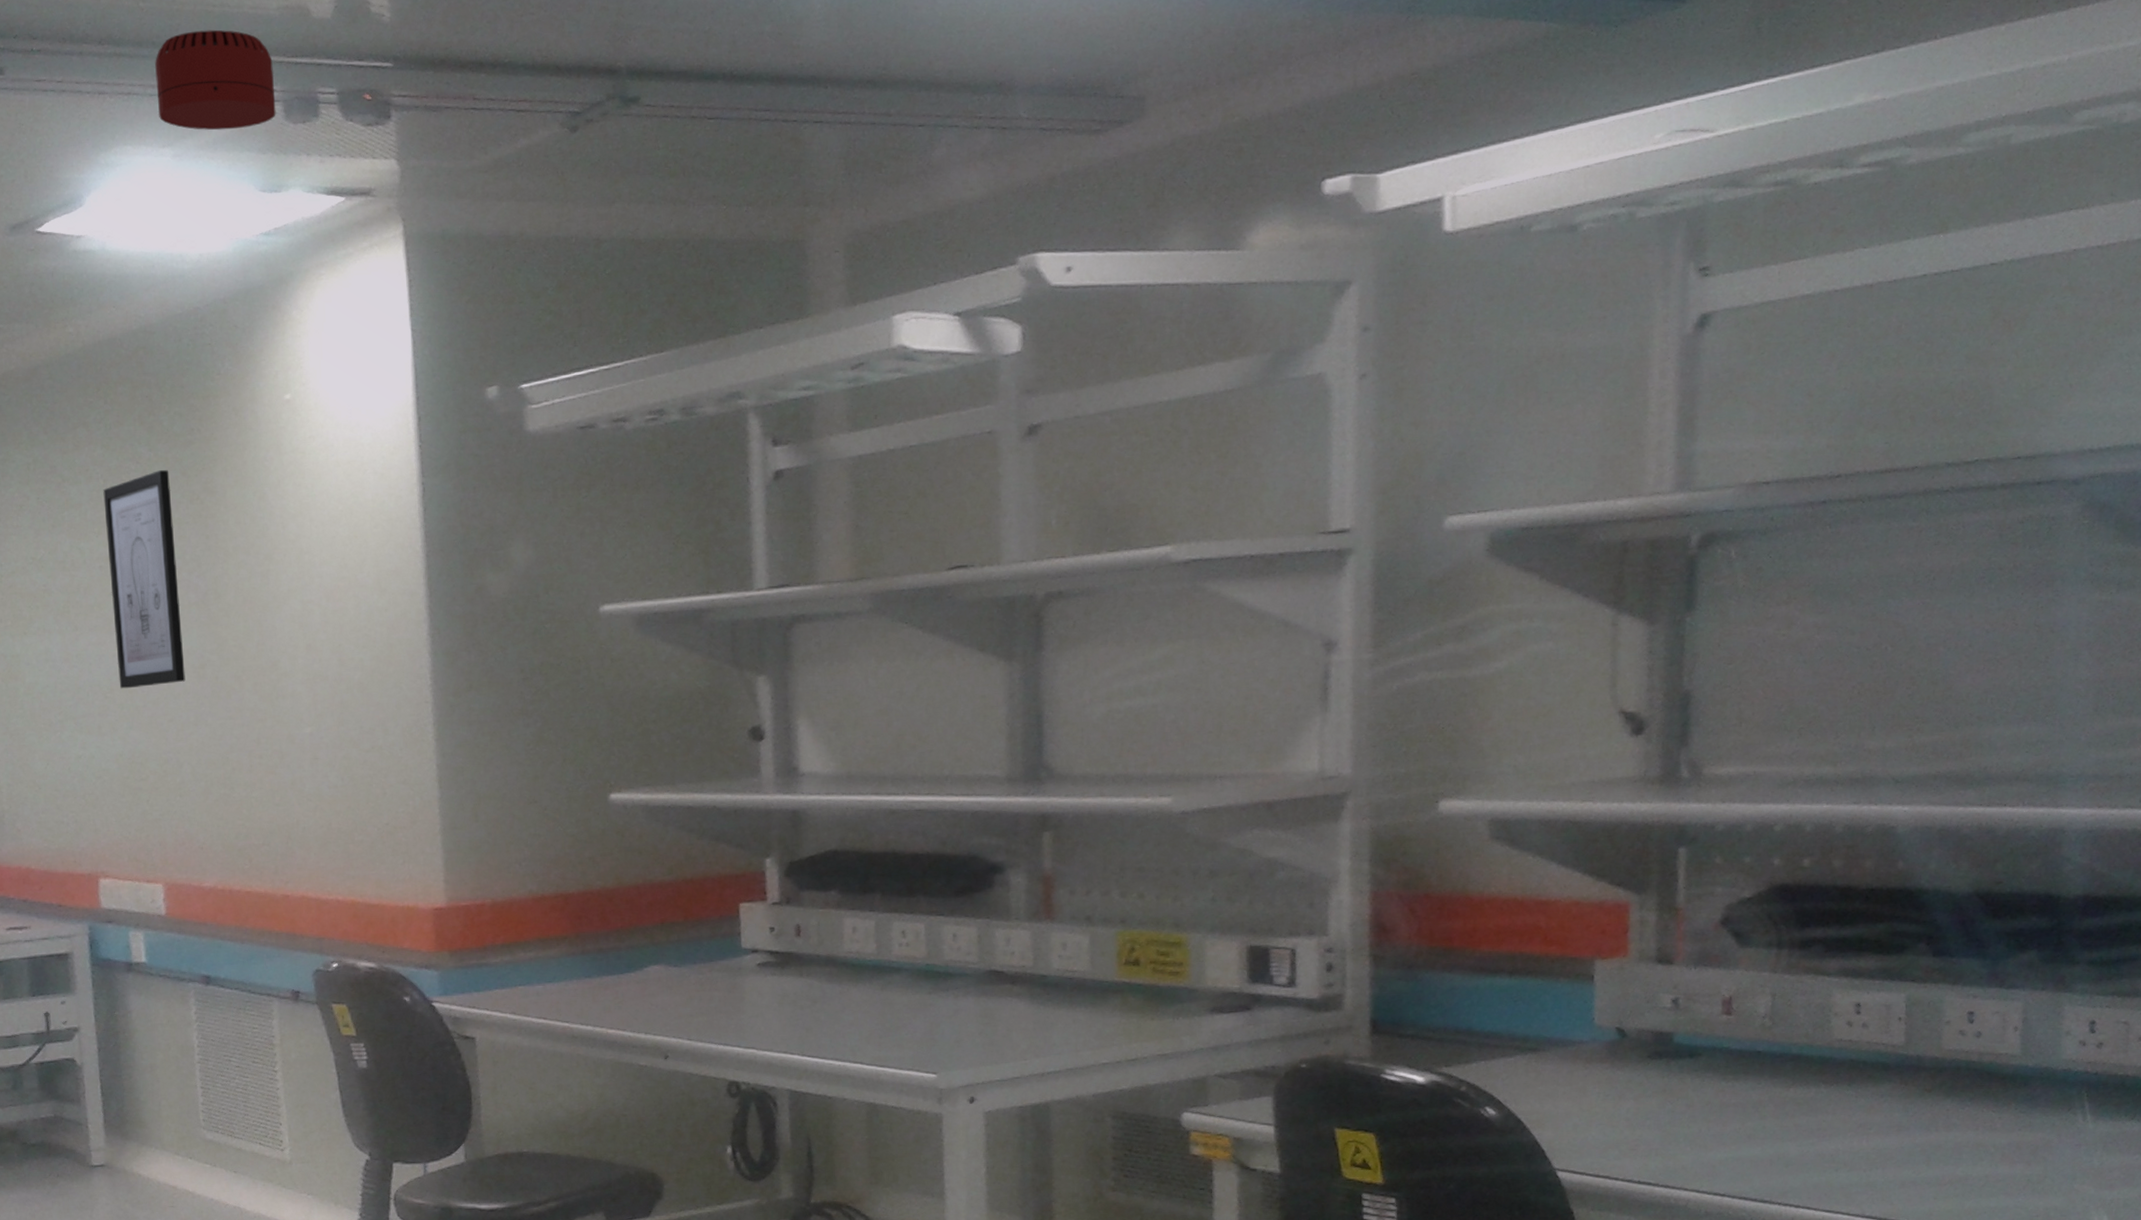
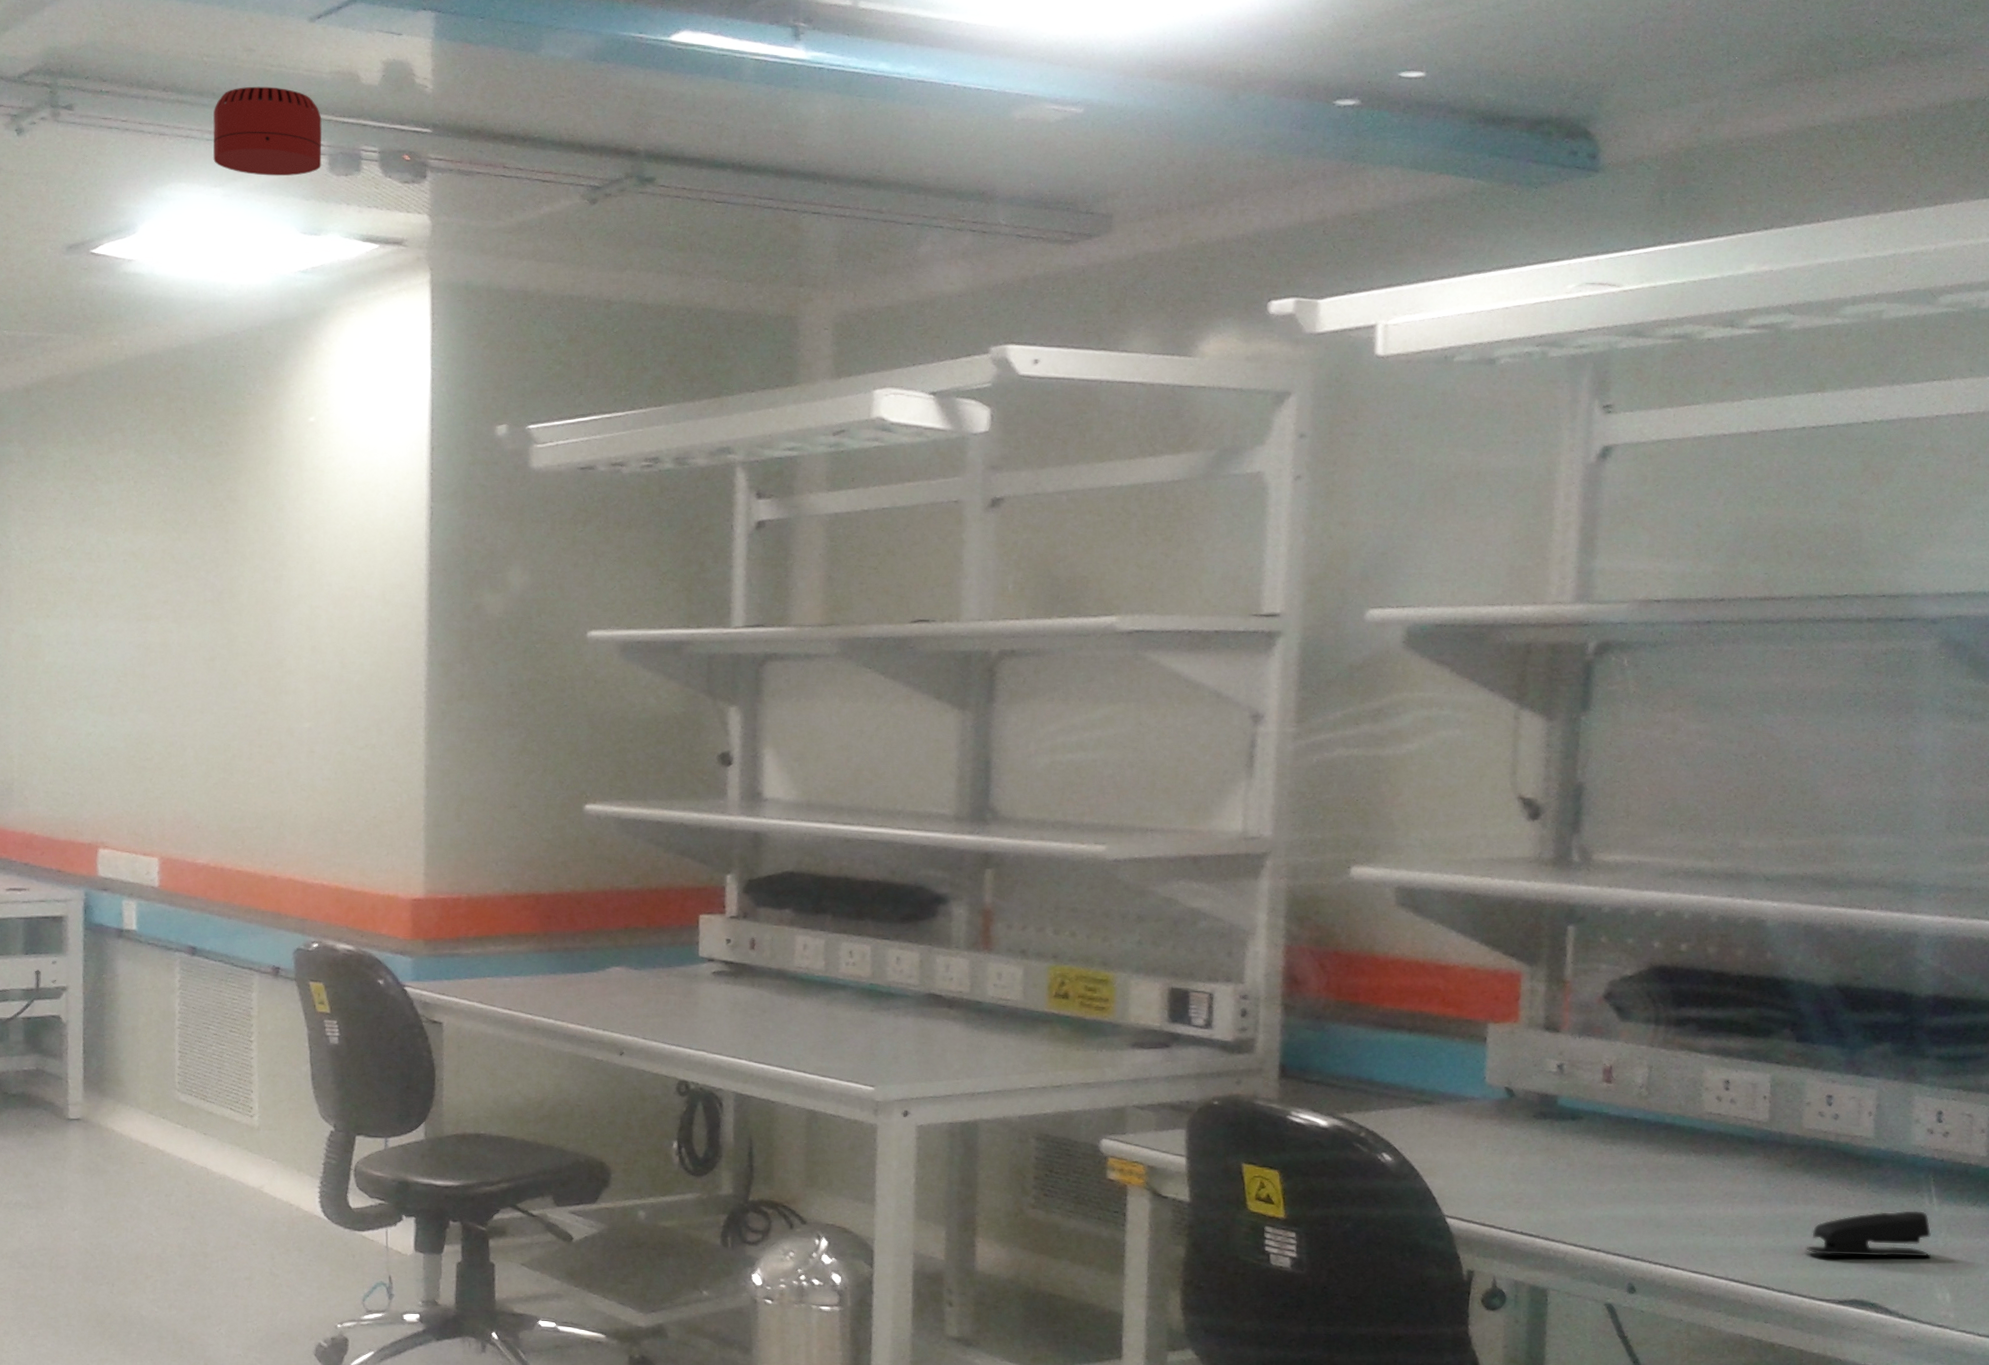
wall art: present [103,470,186,689] -> none [132,477,196,674]
stapler: none [1949,1130,2086,1184] -> present [1806,1210,1931,1257]

